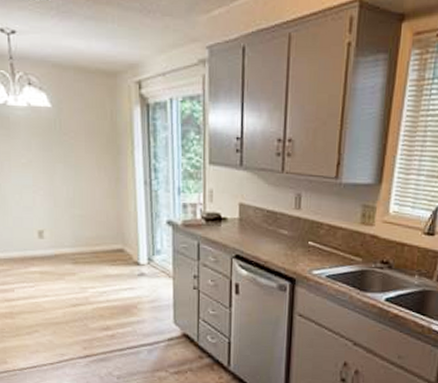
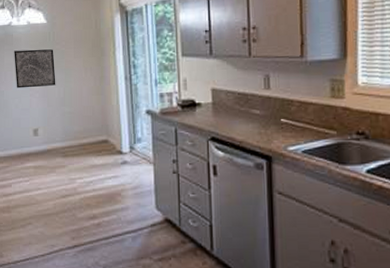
wall art: none [12,137,64,183] -> present [14,49,56,89]

